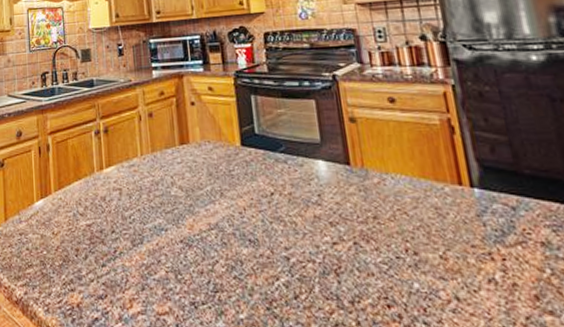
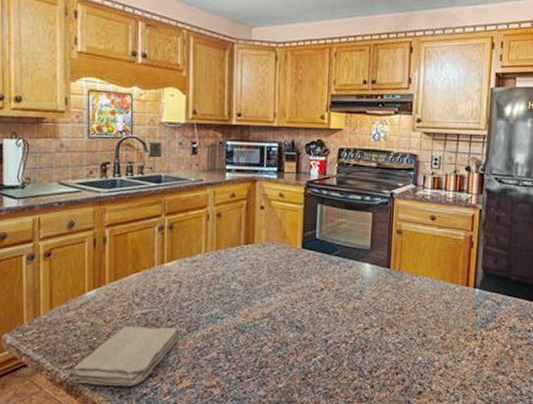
washcloth: none [26,238,125,309] -> present [72,325,180,387]

